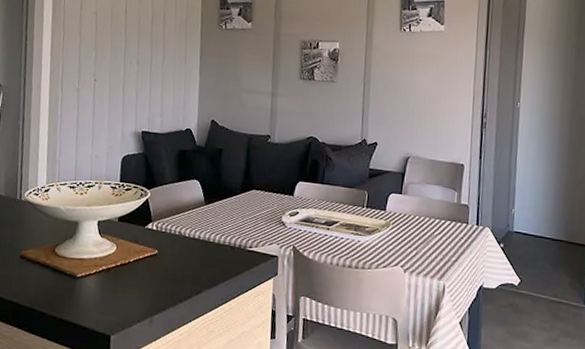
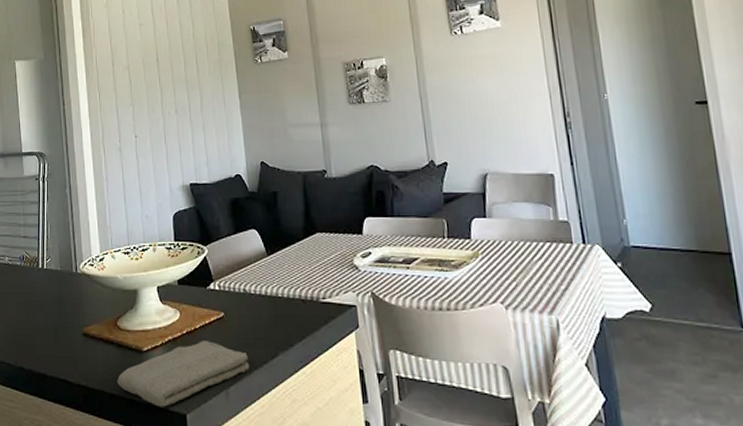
washcloth: none [48,273,175,328] -> present [117,341,250,407]

